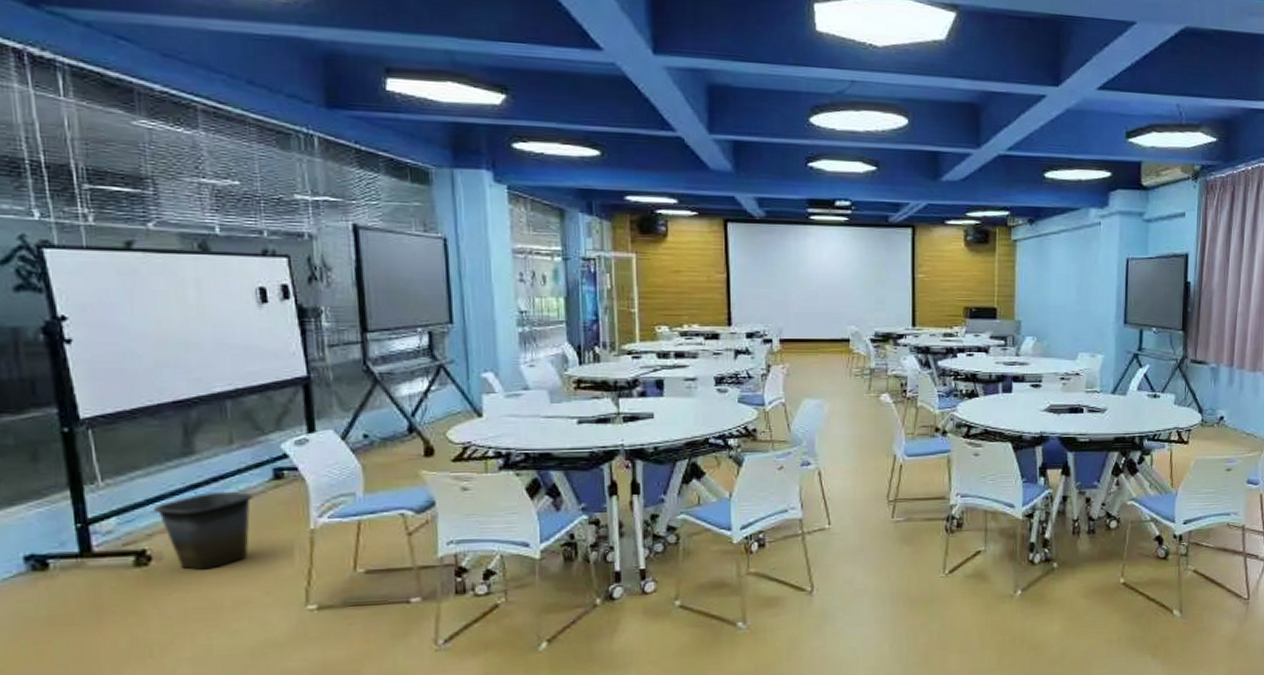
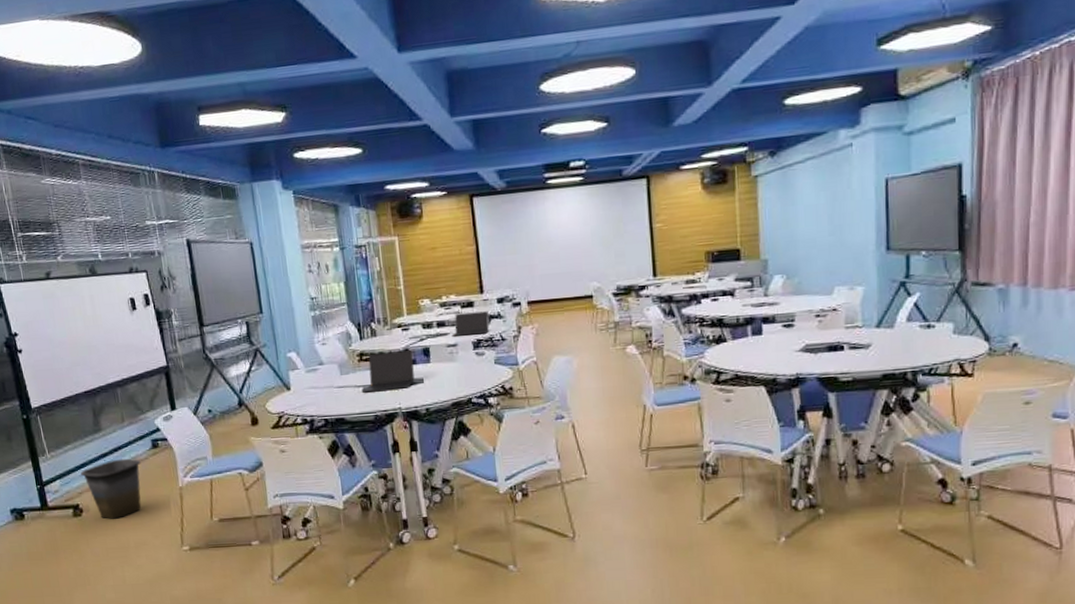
laptop: none [576,380,644,425] -> present [361,349,415,393]
laptop: none [691,345,736,370] -> present [451,311,489,337]

